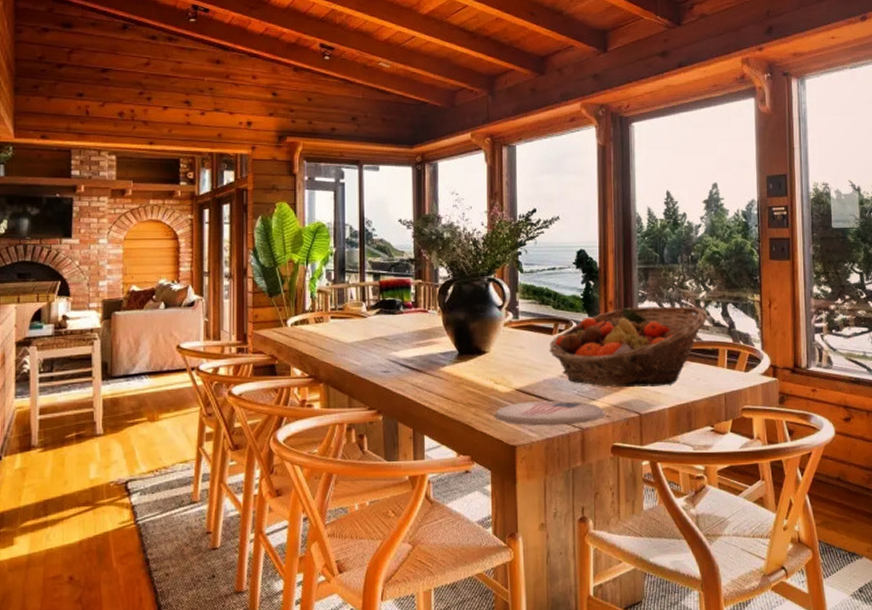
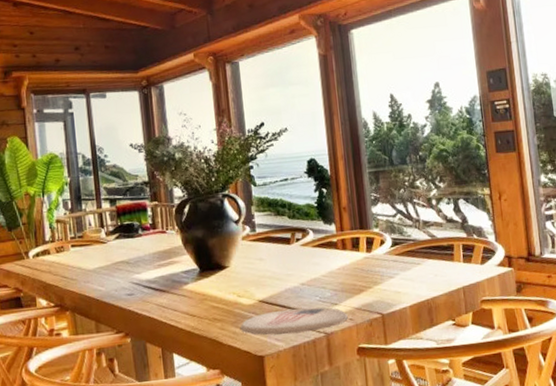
fruit basket: present [549,306,708,387] -> none [287,205,441,291]

